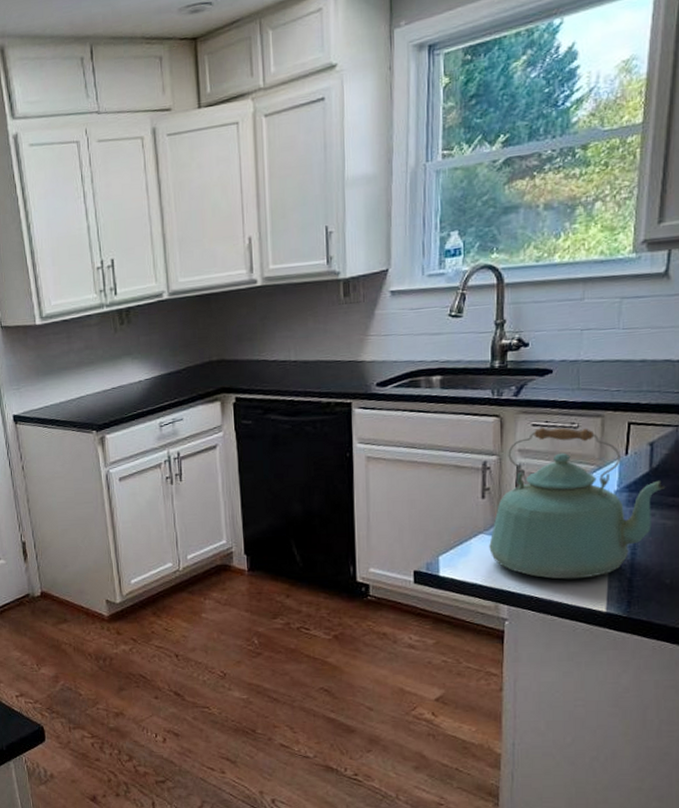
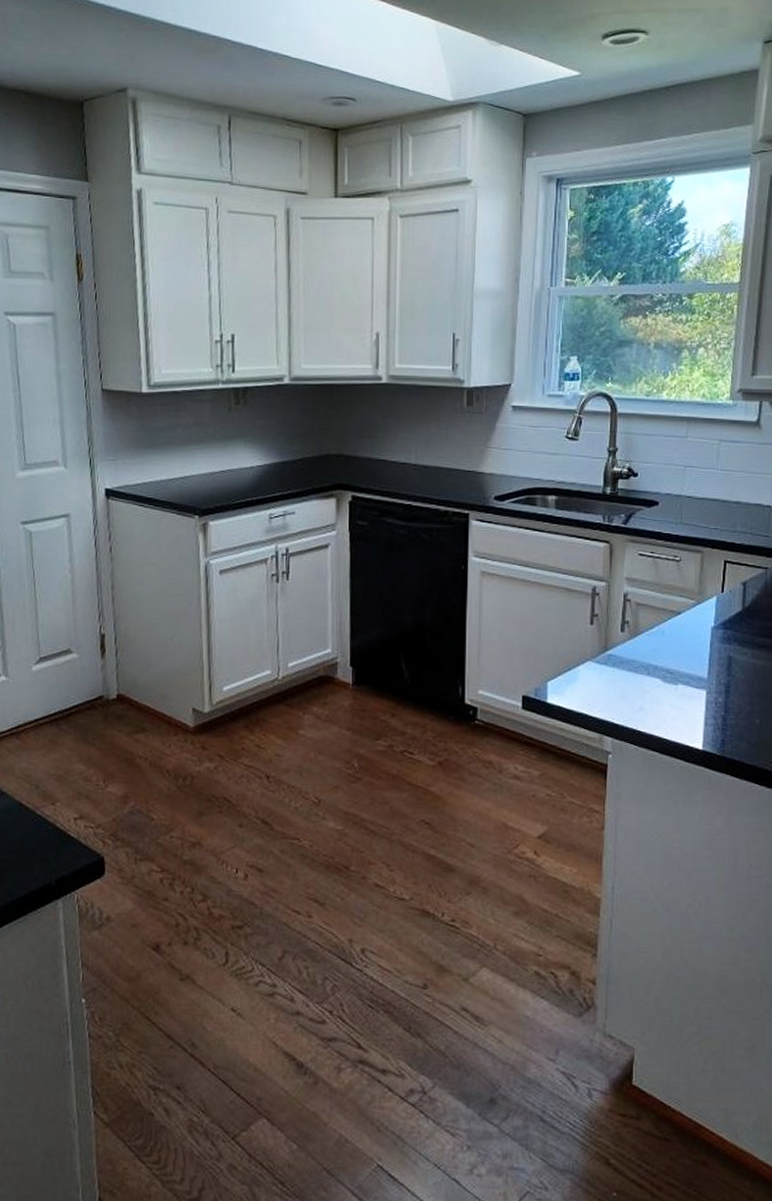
kettle: present [489,427,666,580] -> none [596,557,756,714]

